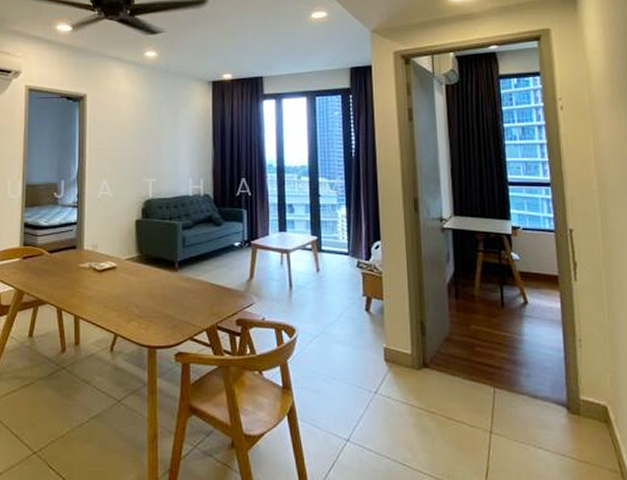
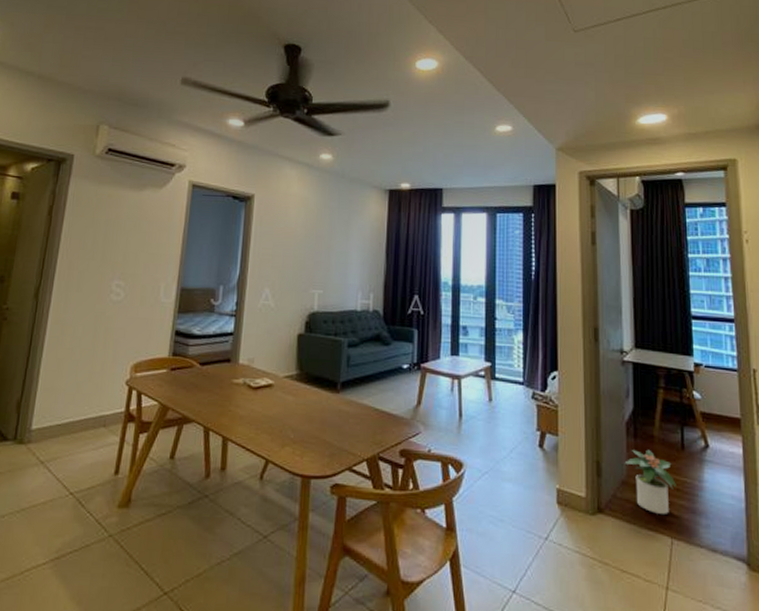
potted plant: none [447,308,497,366] -> present [624,449,676,514]

